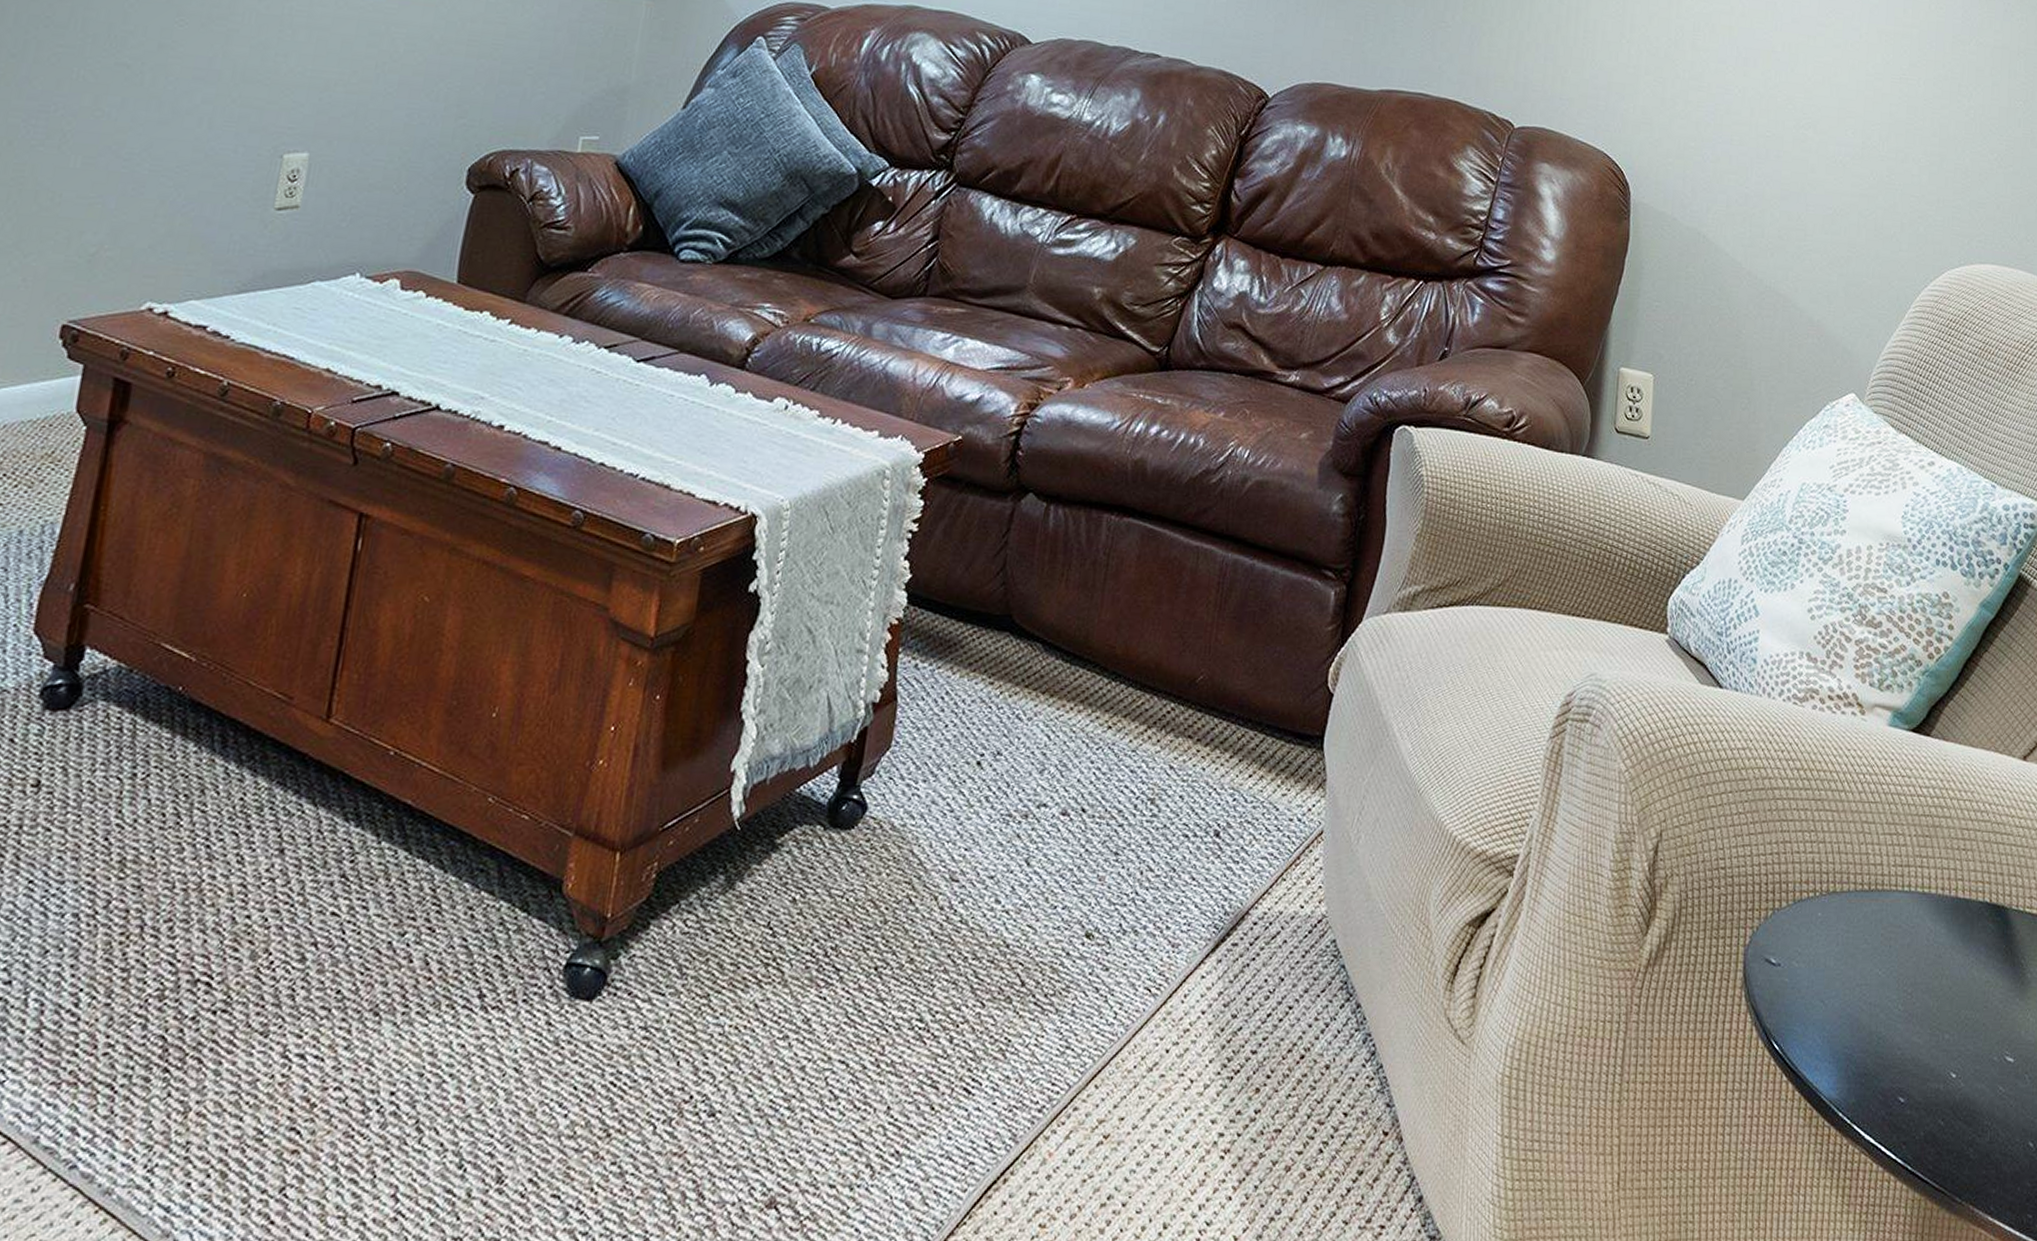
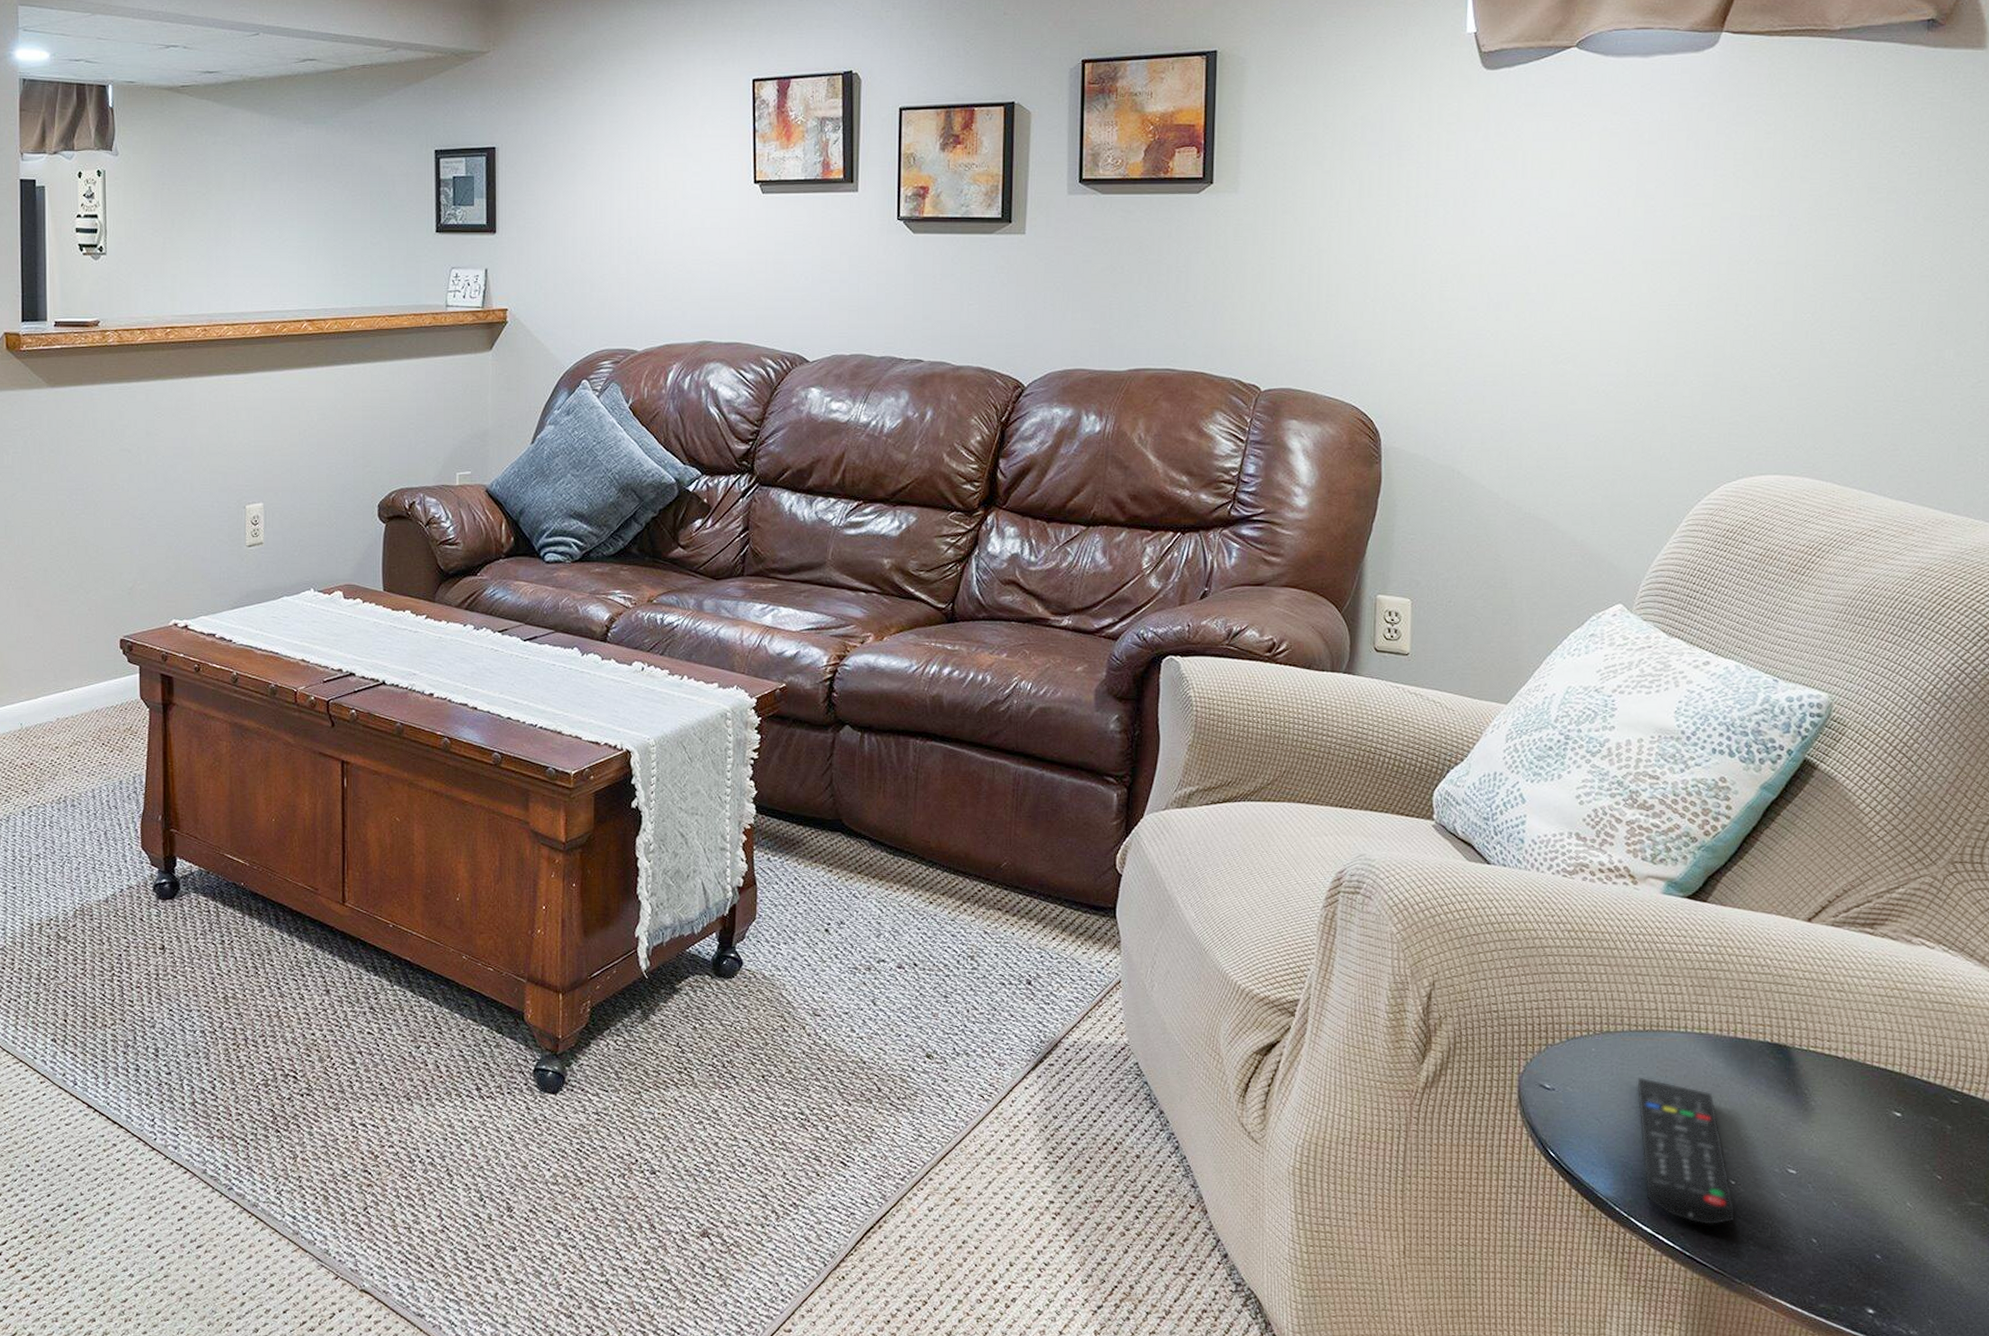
remote control: none [1861,947,1956,1131] -> present [1637,1077,1735,1226]

